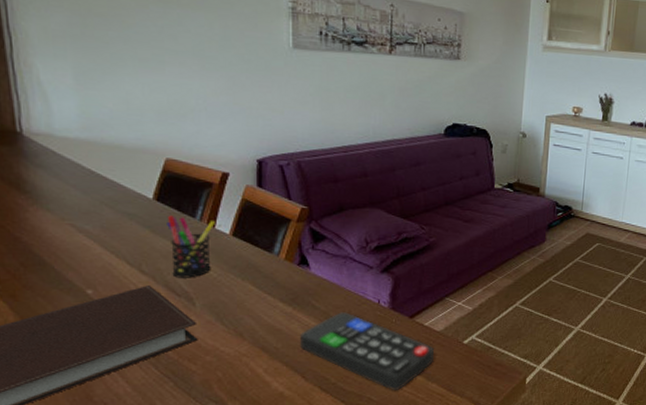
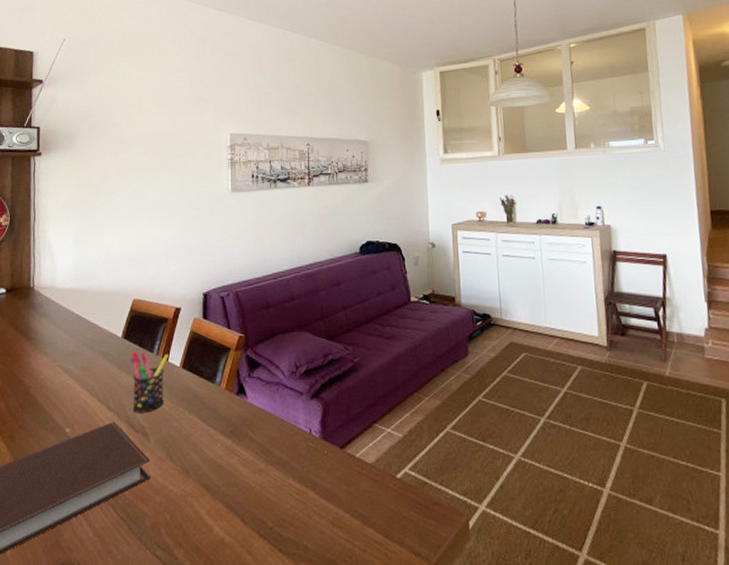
remote control: present [300,312,434,390] -> none [239,444,367,536]

